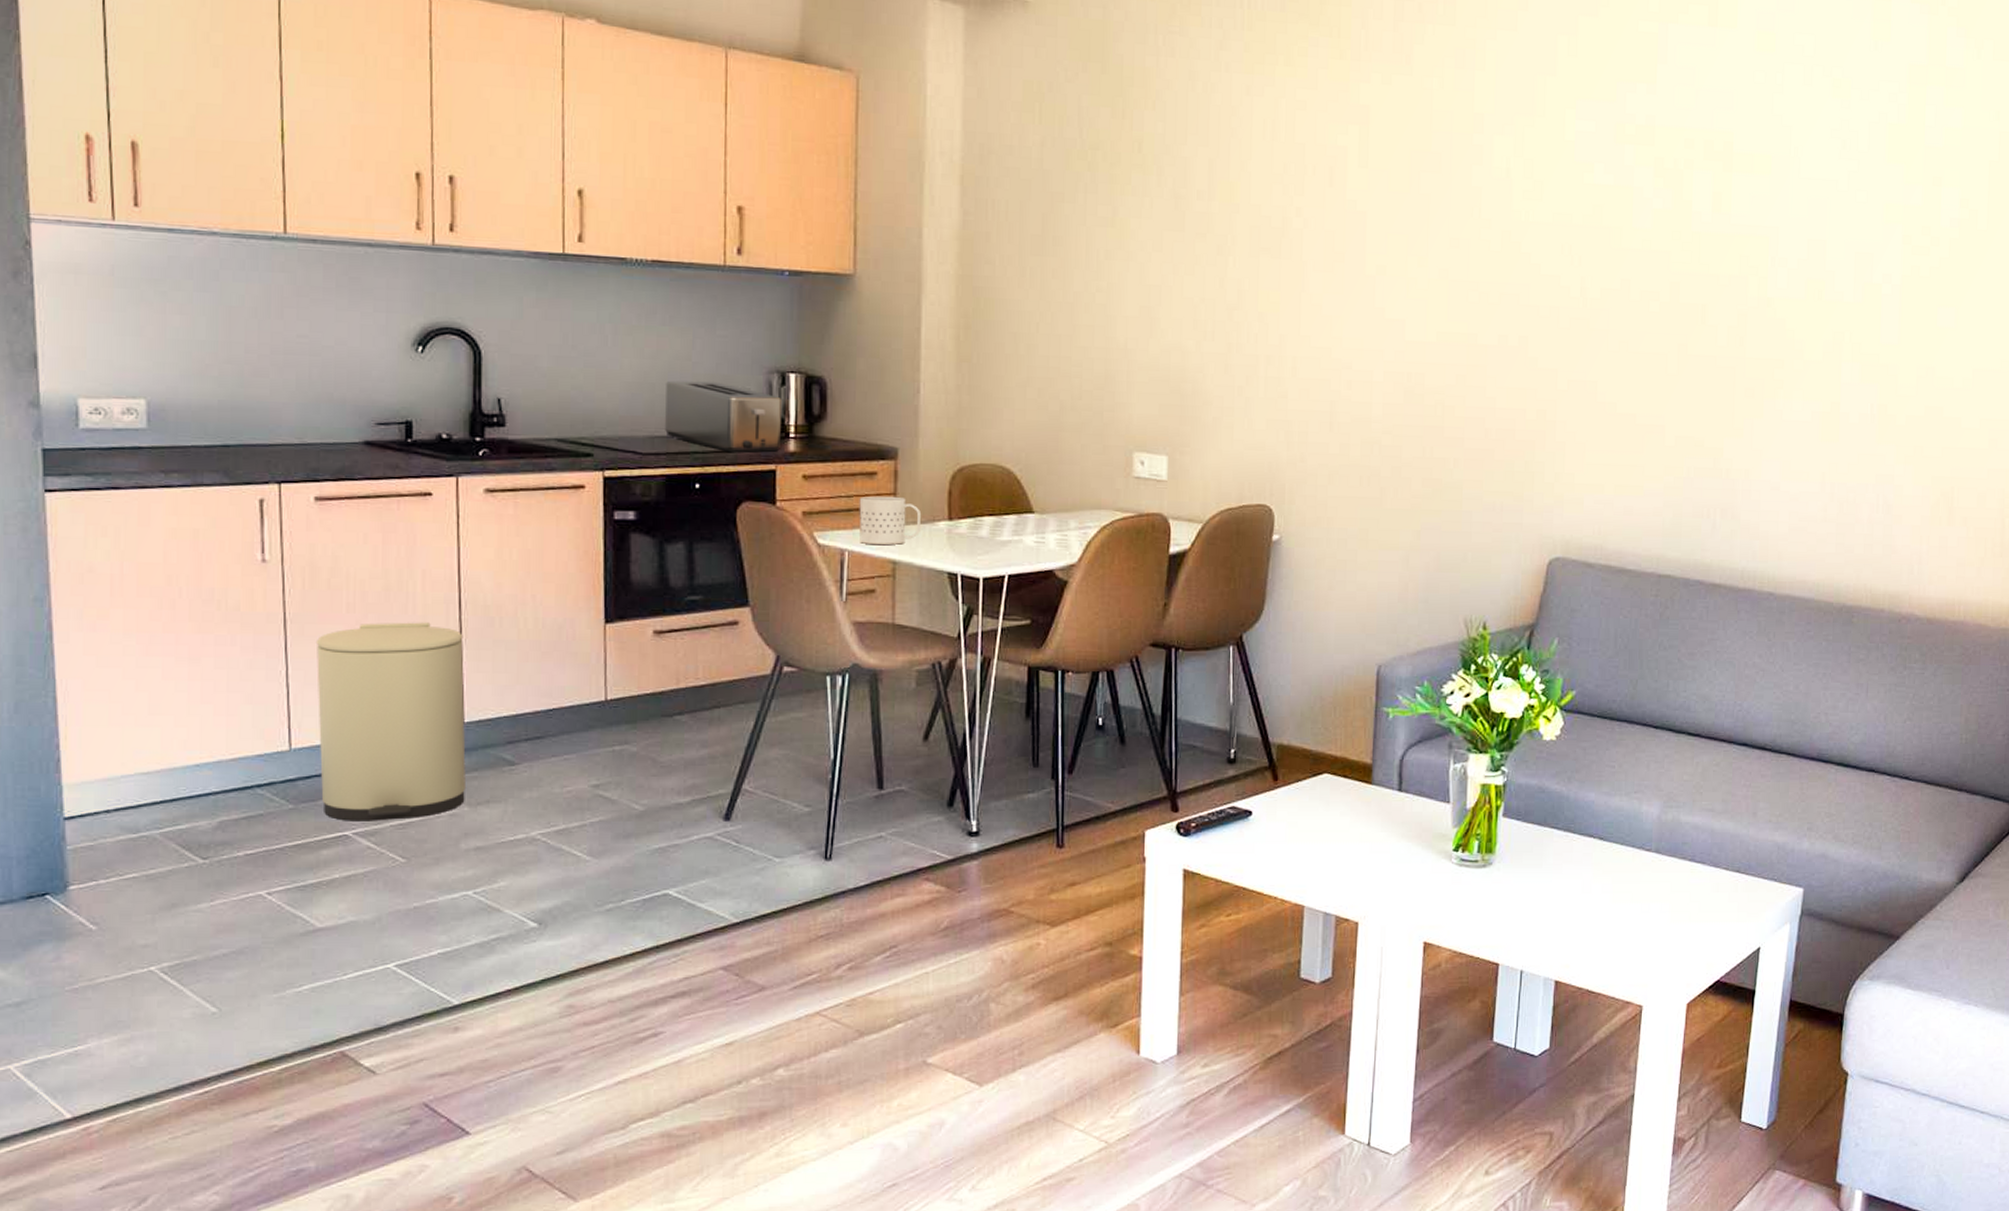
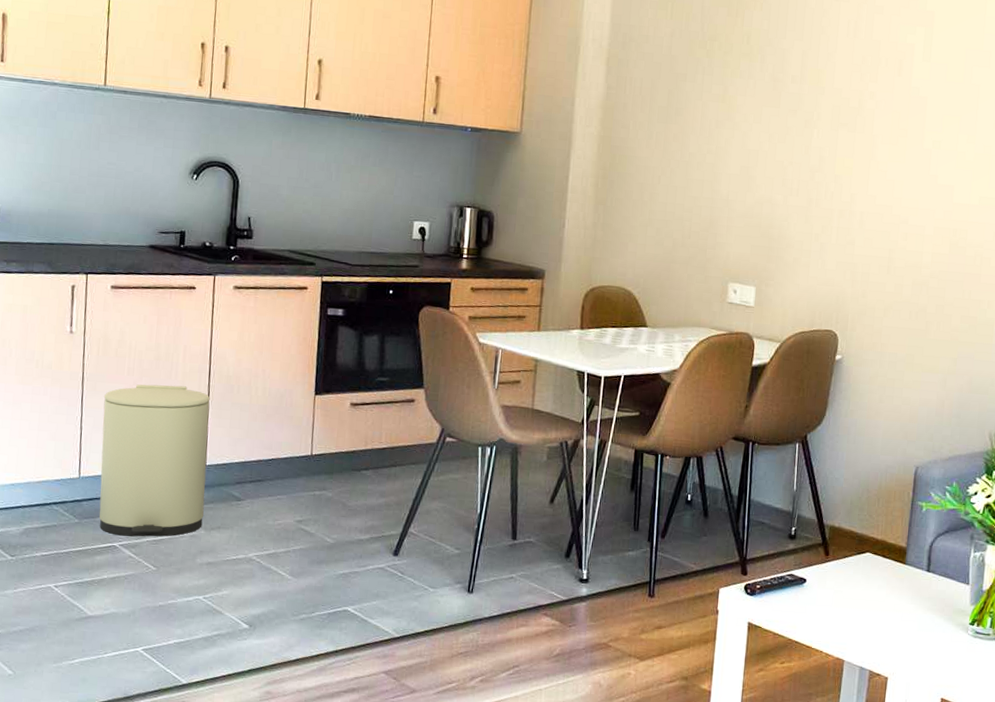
toaster: present [665,380,783,454] -> none [370,209,460,269]
mug: present [859,496,922,546] -> none [511,307,560,347]

